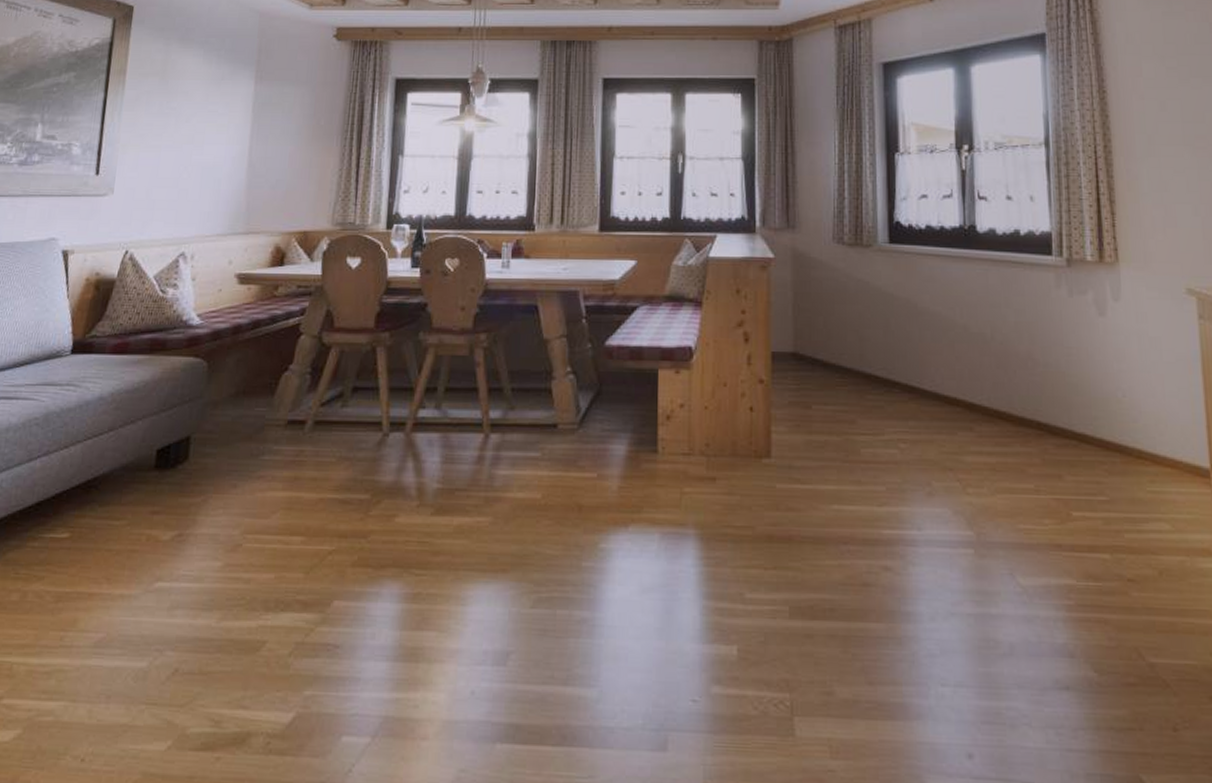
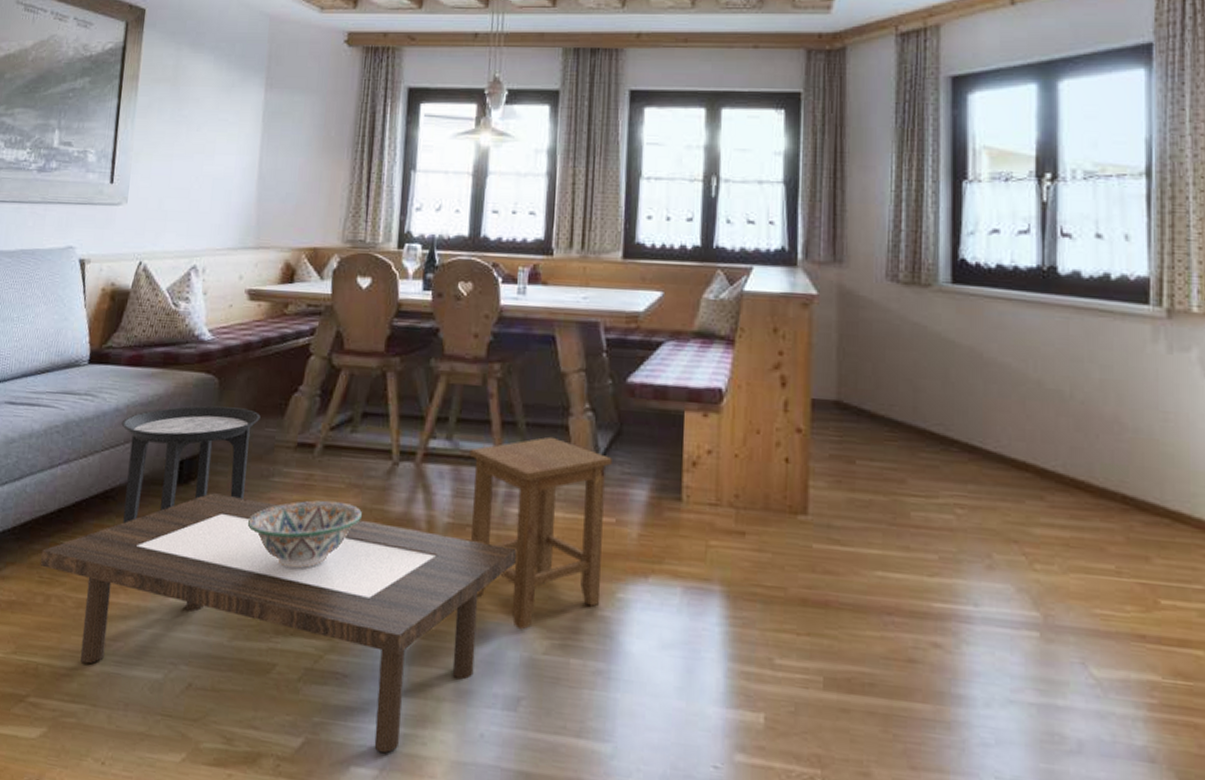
coffee table: none [16,475,504,720] -> present [40,493,517,753]
side table: none [105,389,250,512] -> present [121,405,261,524]
decorative bowl: none [236,475,353,544] -> present [247,500,362,568]
stool: none [457,400,593,587] -> present [469,436,612,630]

